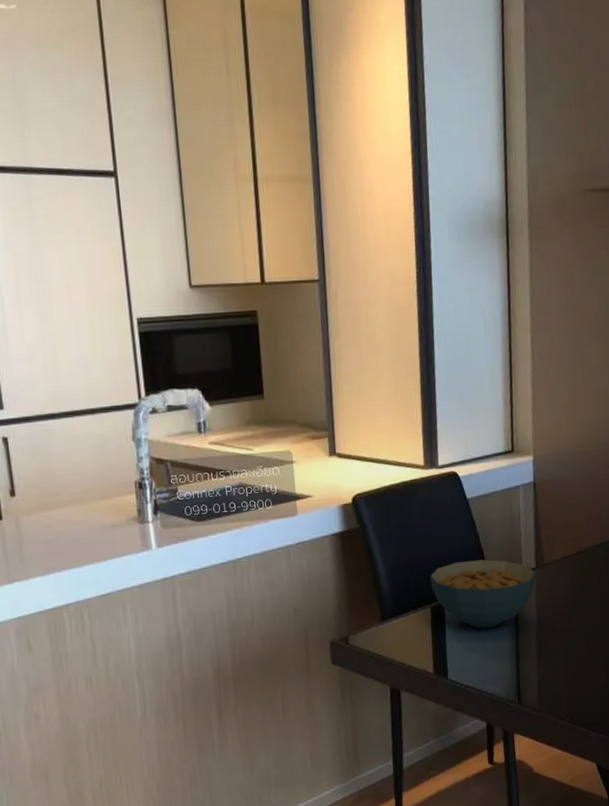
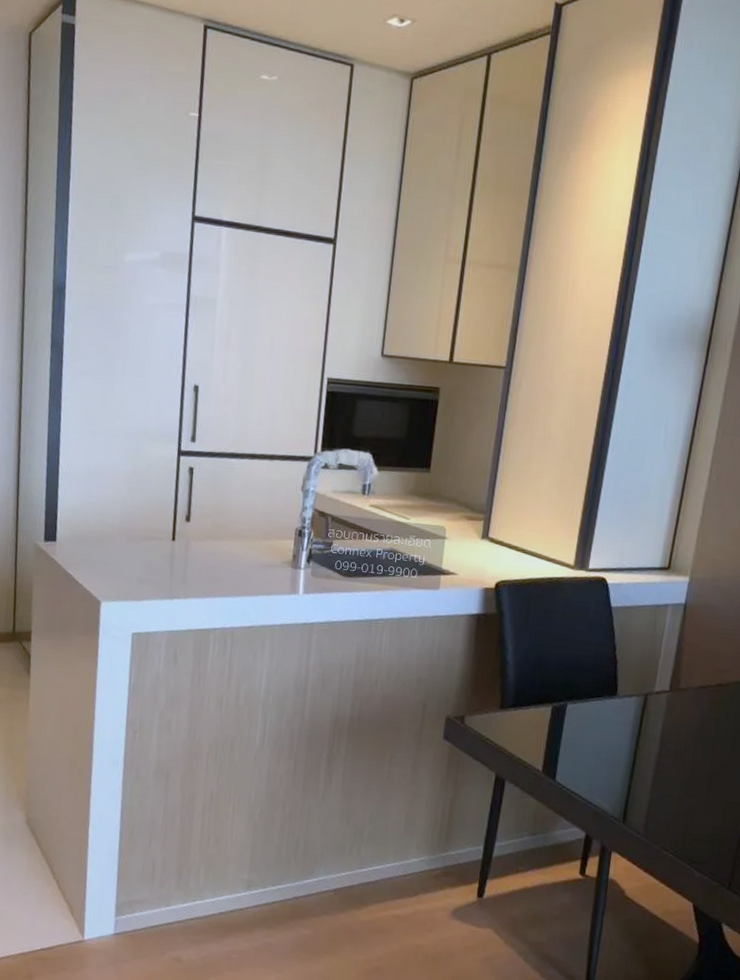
cereal bowl: present [429,559,536,629] -> none [557,667,669,741]

